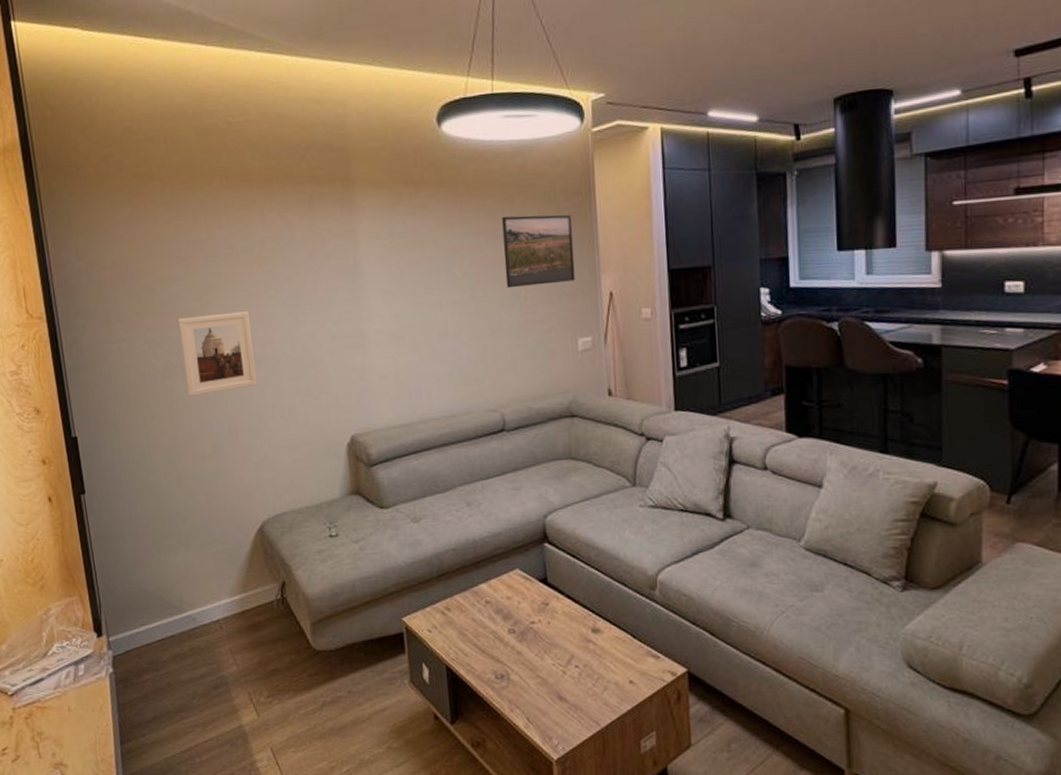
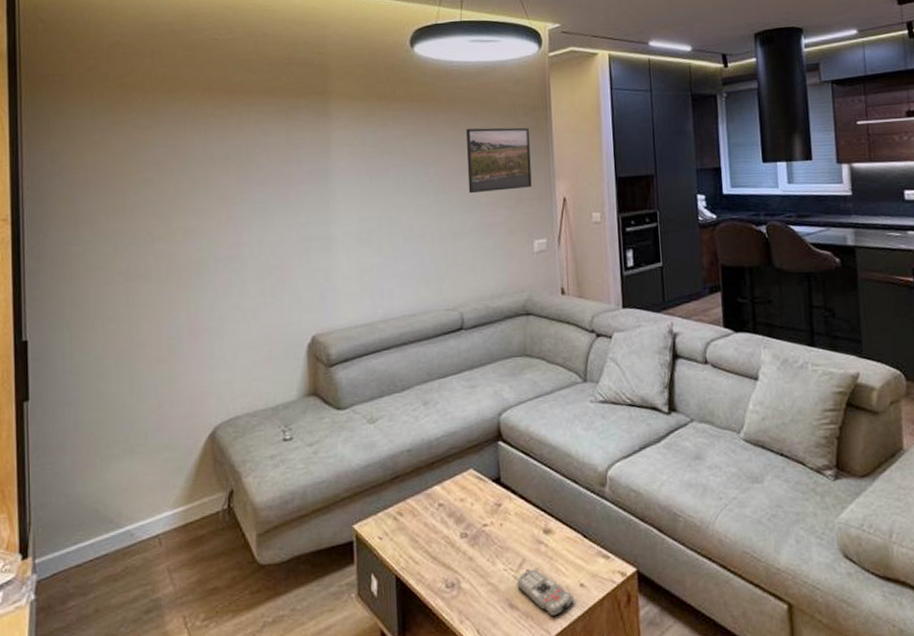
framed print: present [177,311,258,396] -> none [146,214,222,298]
remote control: none [565,665,623,709] -> present [517,569,574,616]

